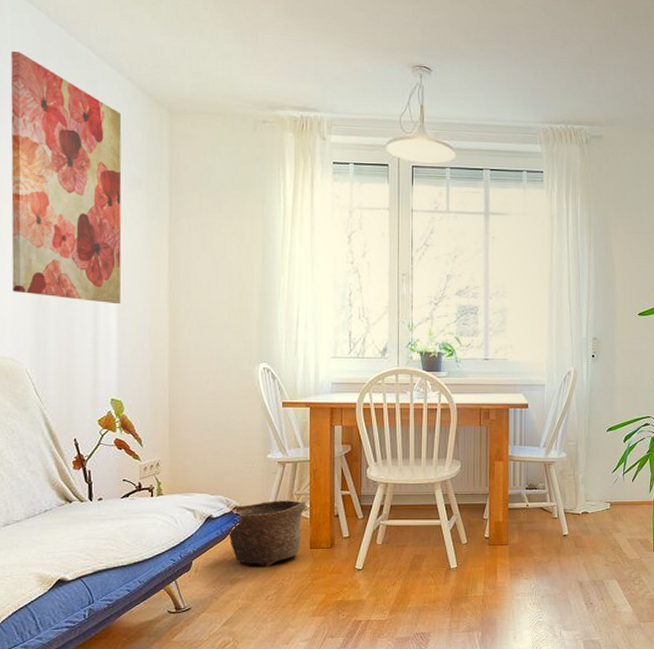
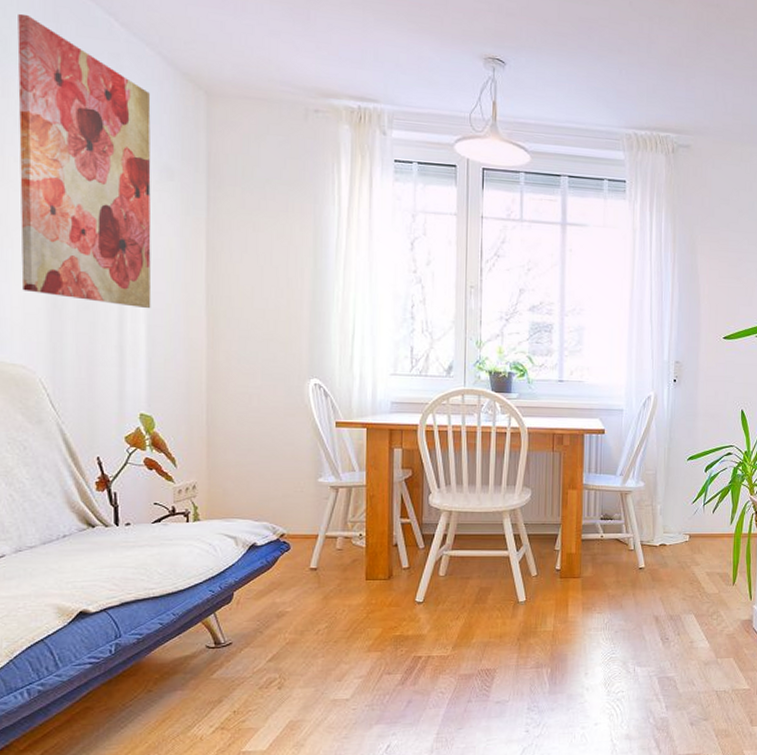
basket: present [228,500,307,567] -> none [274,528,363,600]

